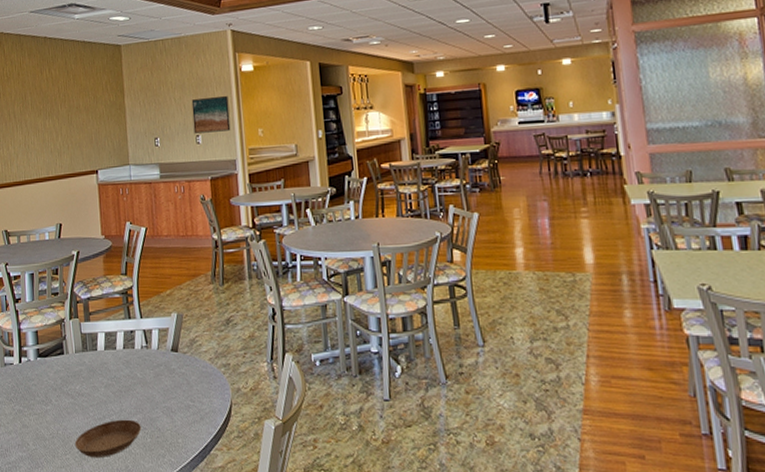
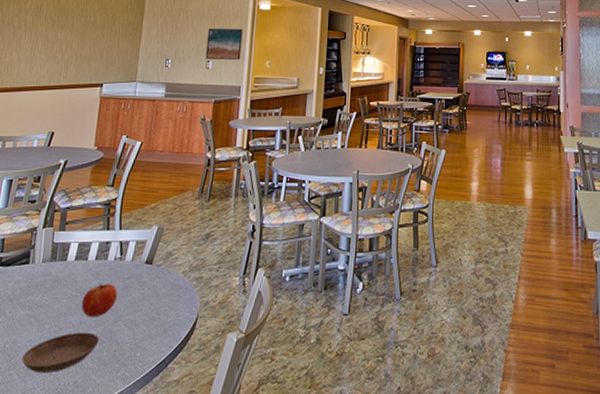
fruit: none [118,372,151,405] -> present [81,284,118,318]

